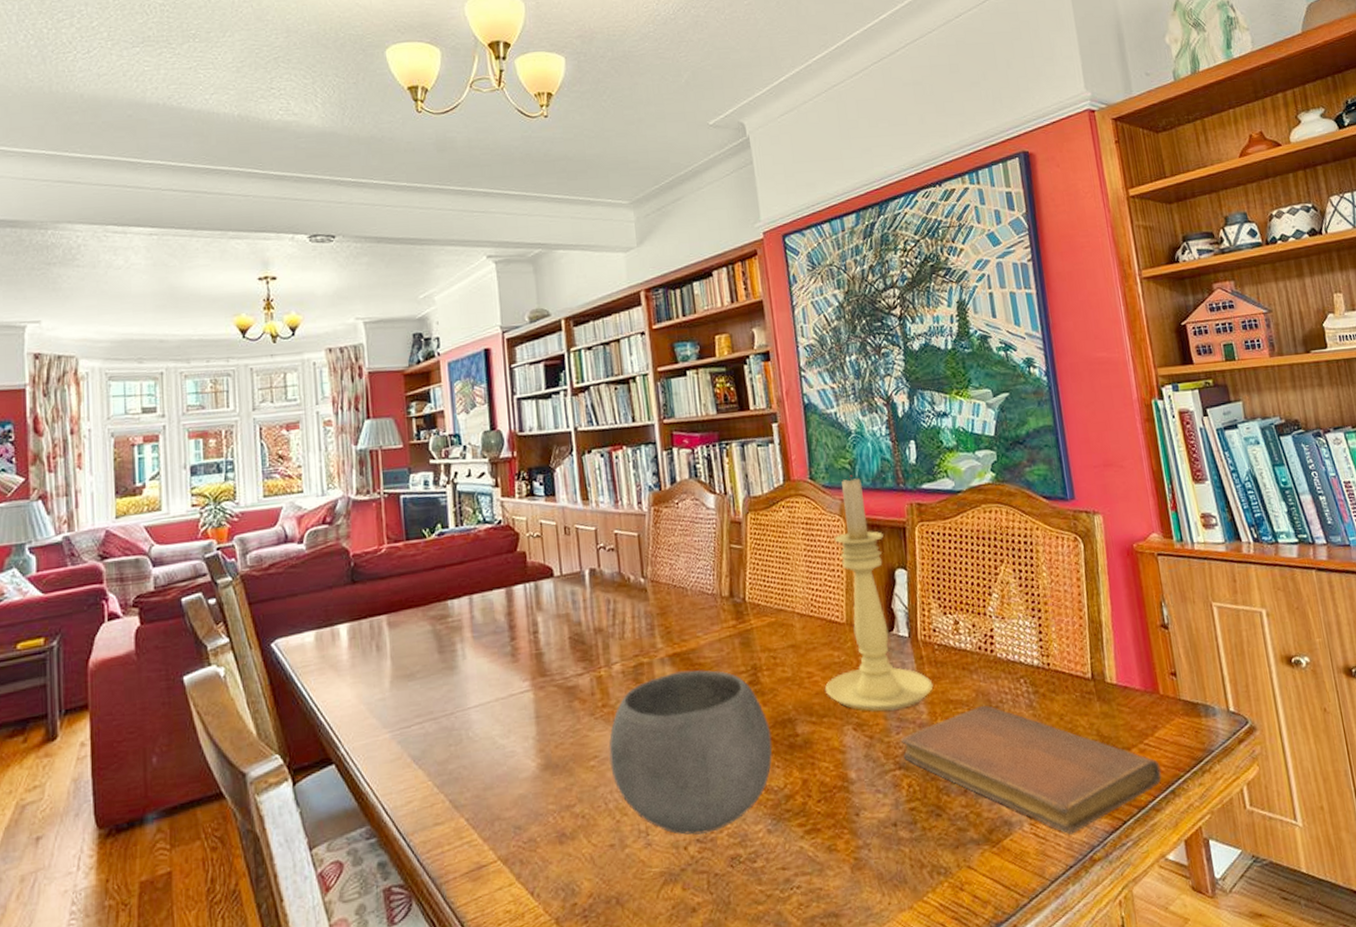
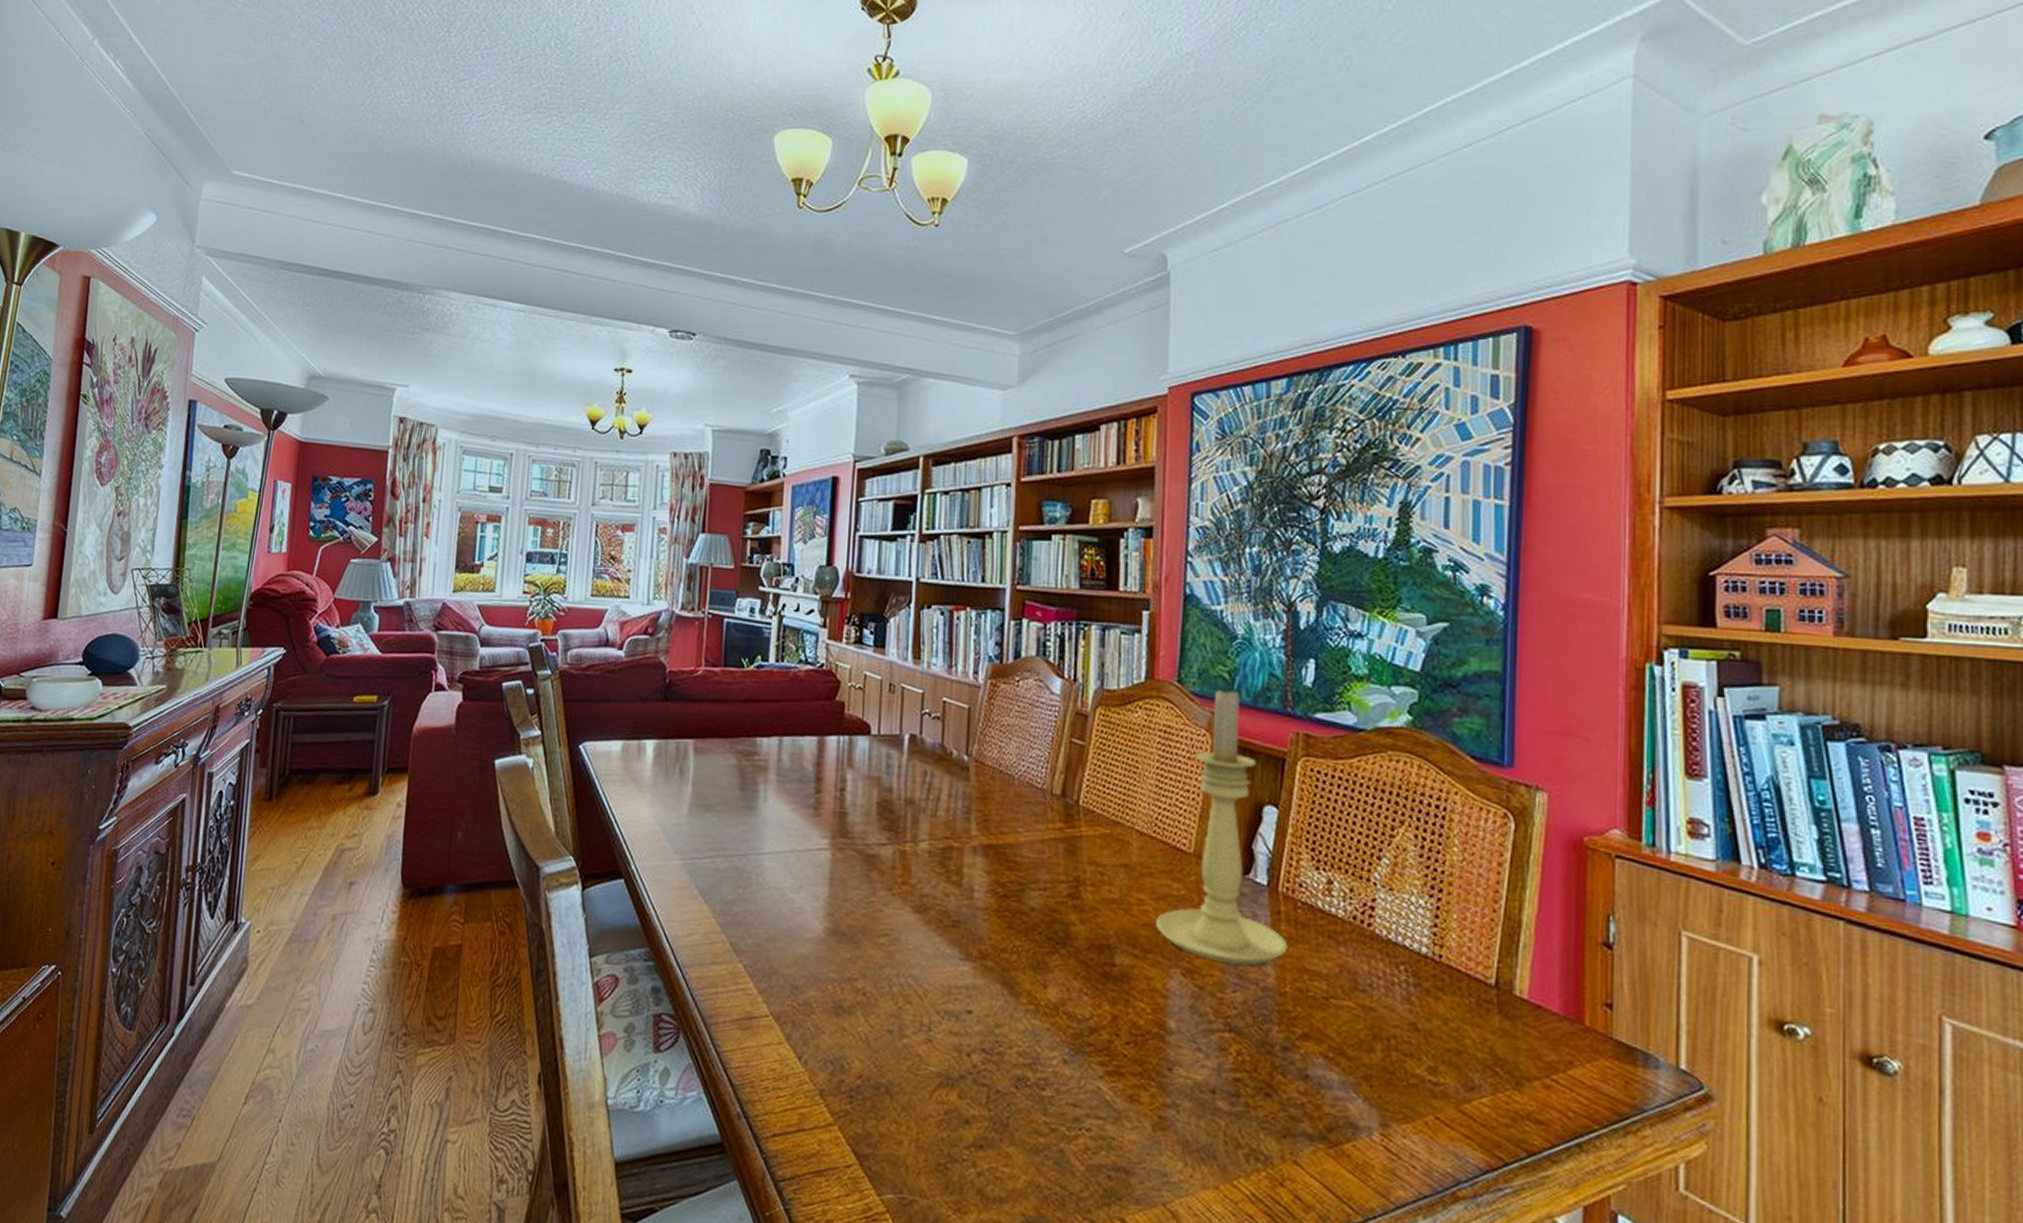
bowl: present [609,670,773,835] -> none [901,864,1084,1046]
notebook: present [901,705,1162,835] -> none [1237,984,1569,1160]

